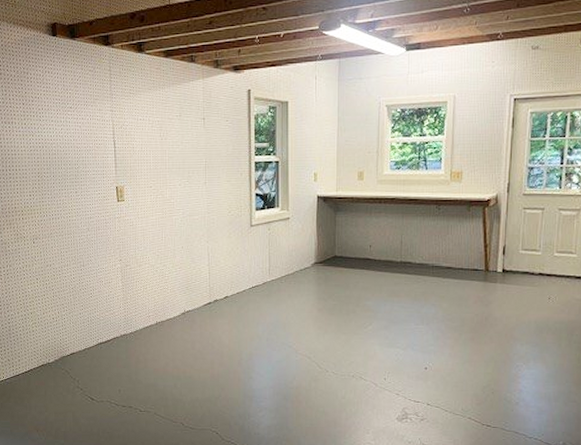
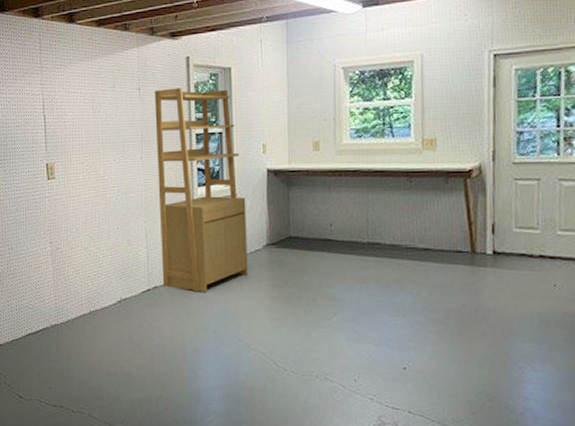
shelving unit: none [218,119,298,305] -> present [154,88,248,292]

